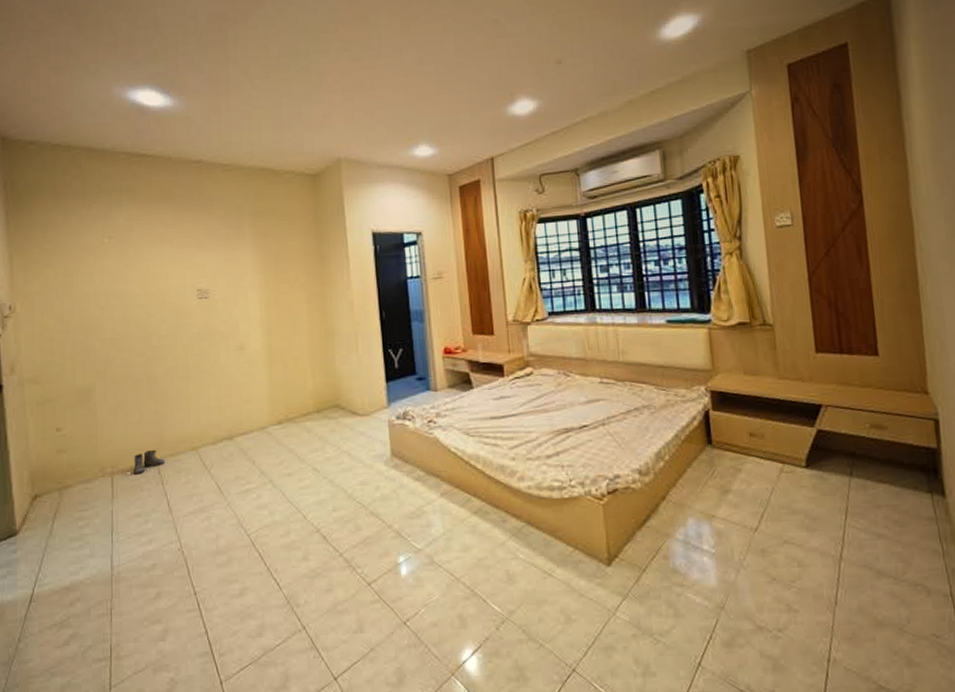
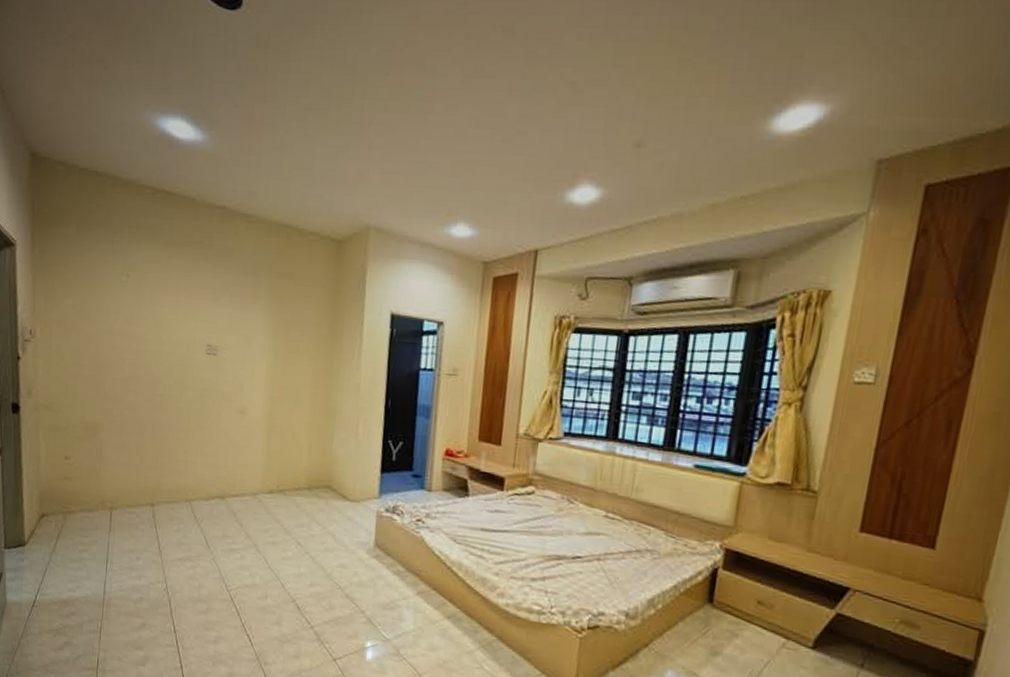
boots: present [133,450,164,475] -> none [130,493,159,514]

